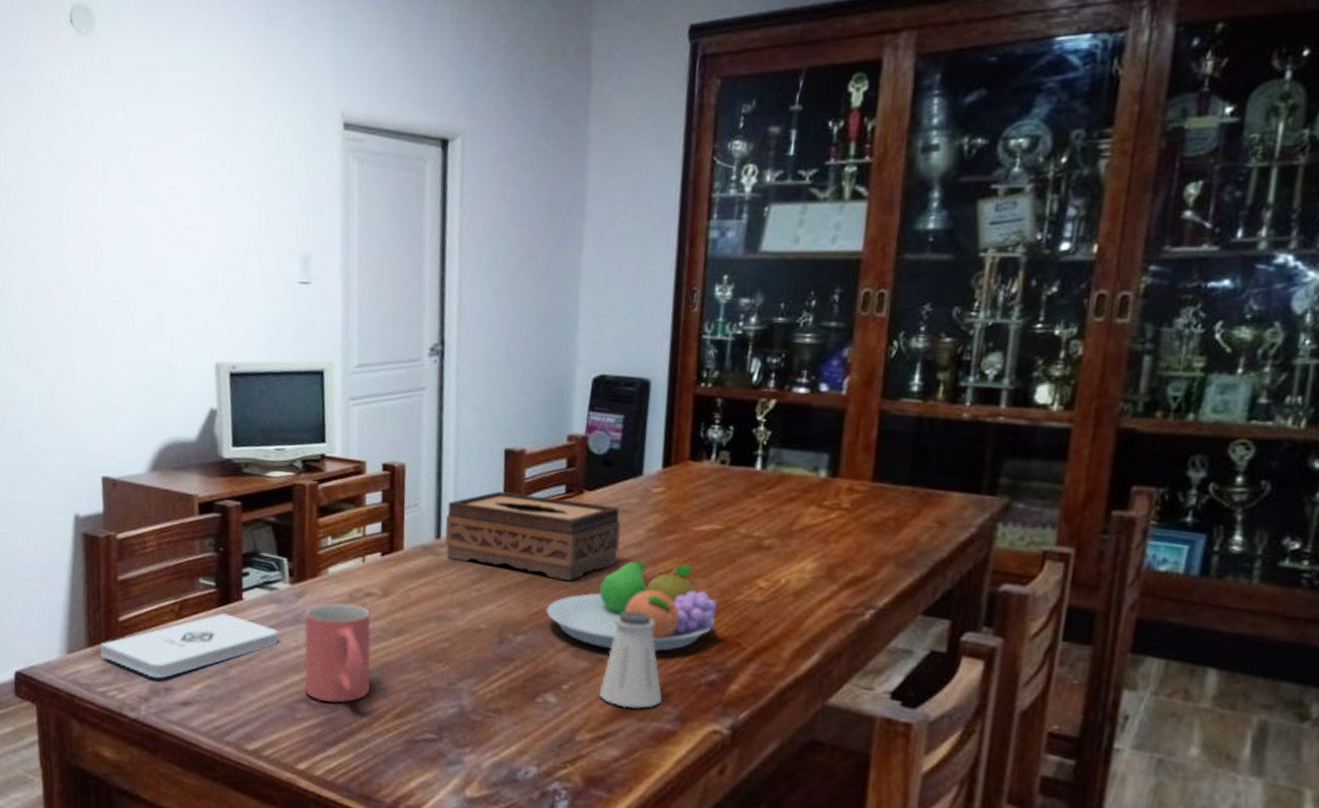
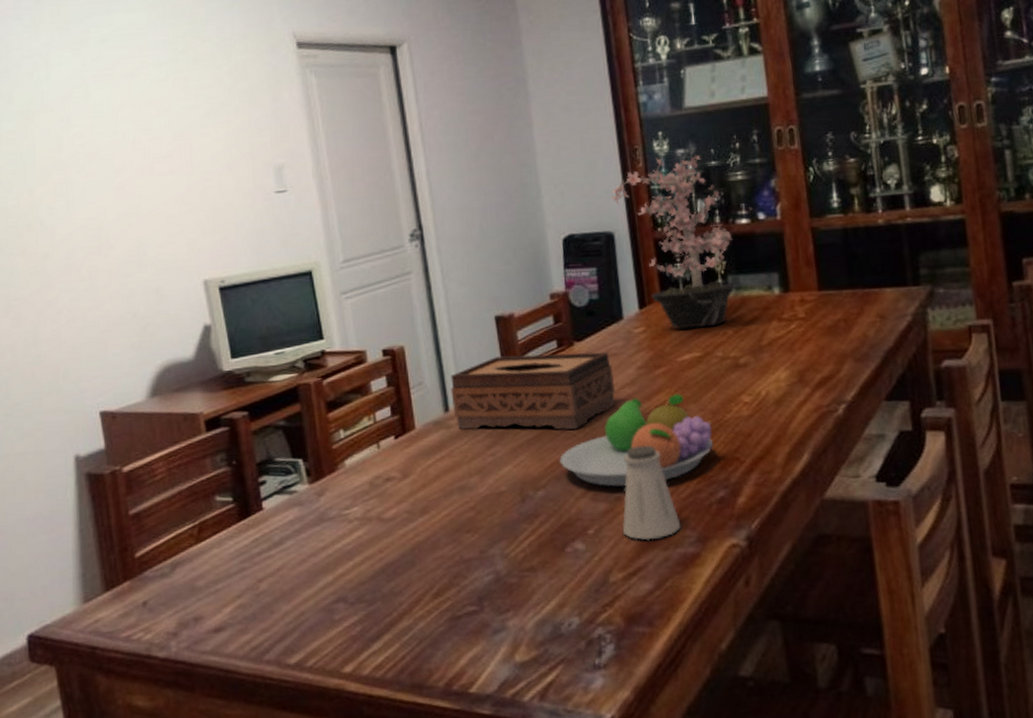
notepad: present [99,613,278,679] -> none [117,527,305,611]
mug: present [304,602,371,703] -> none [327,491,405,597]
potted plant: none [655,305,785,500] -> present [611,155,734,329]

